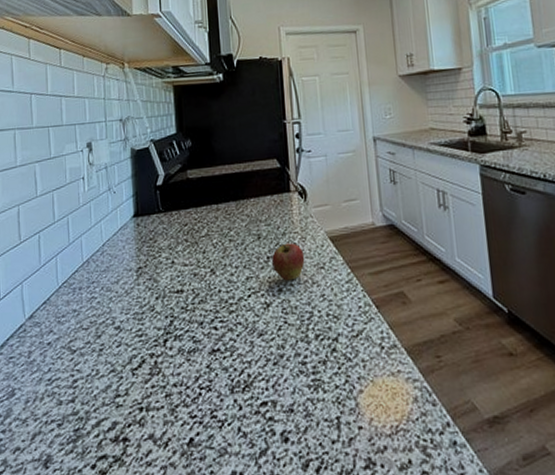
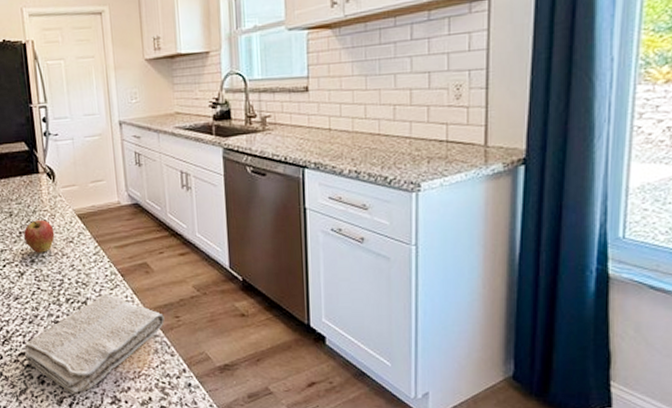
washcloth: none [267,329,424,455] -> present [24,294,165,394]

